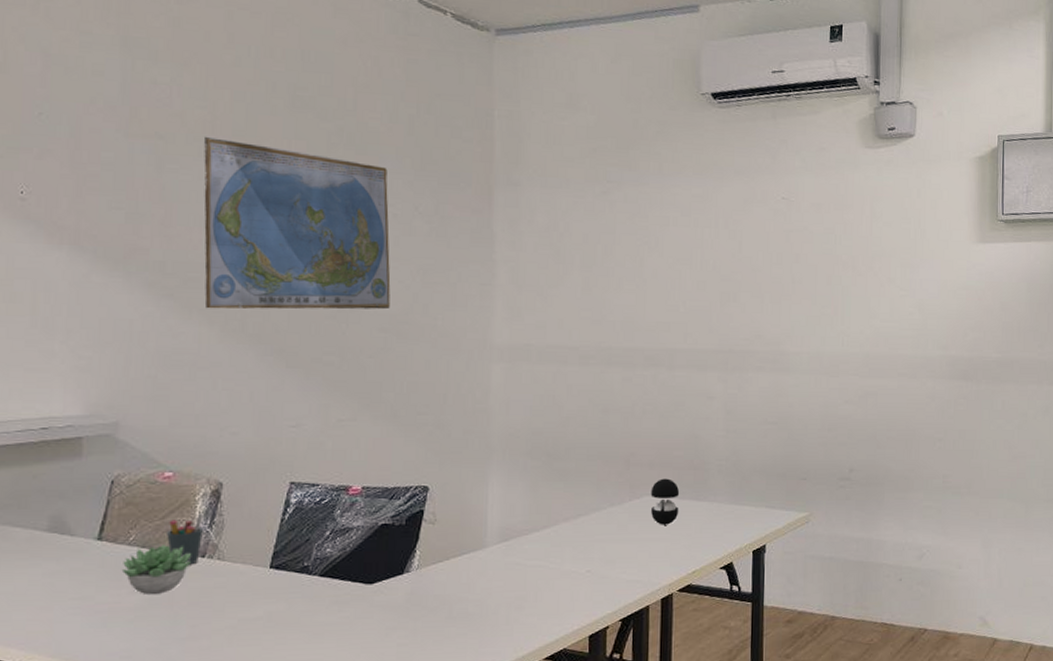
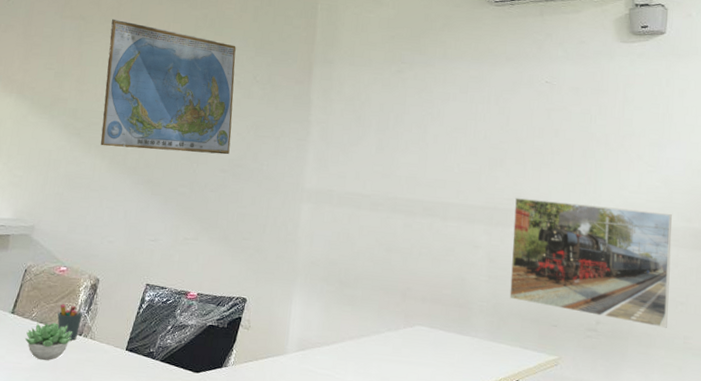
speaker: present [650,478,680,525] -> none [421,312,446,353]
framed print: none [751,336,928,468] -> present [509,197,672,328]

